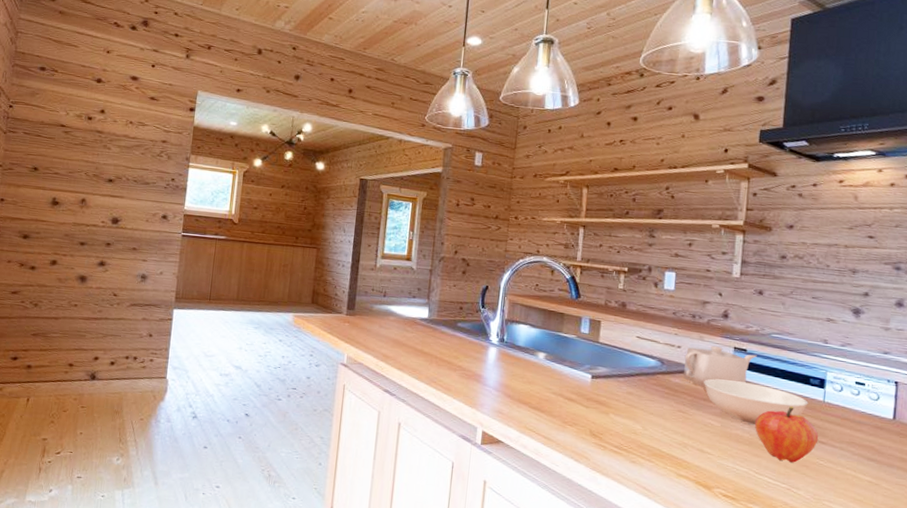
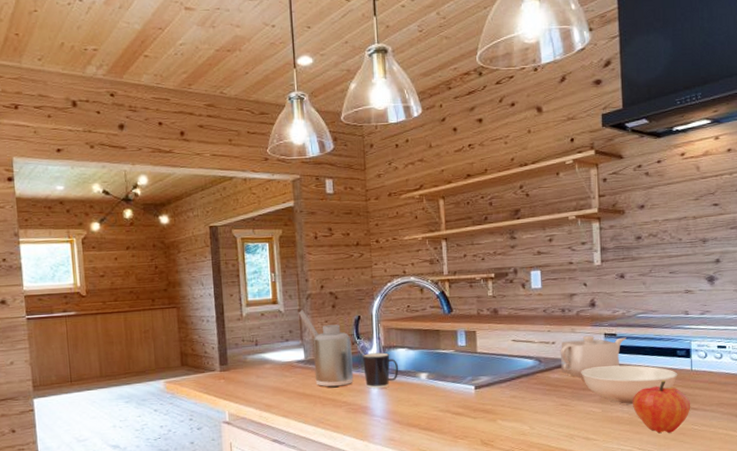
soap dispenser: none [429,270,476,351] -> present [298,310,354,388]
mug: none [483,323,518,360] -> present [362,352,399,389]

